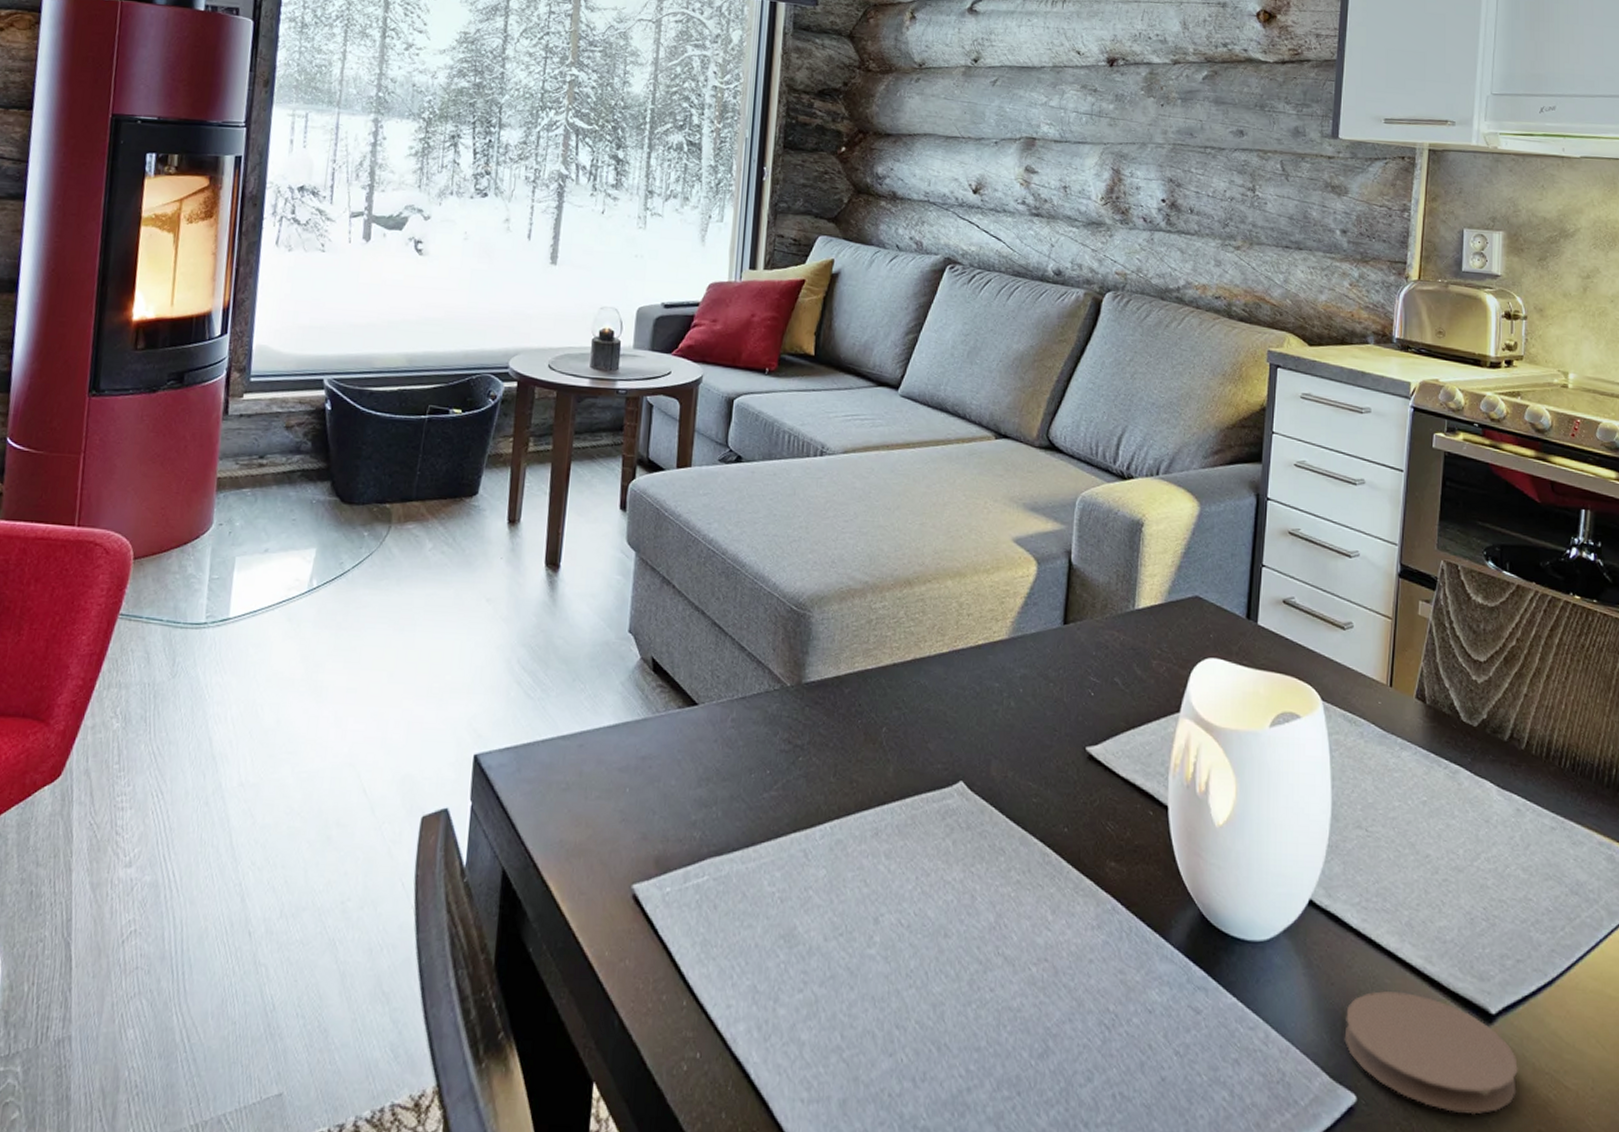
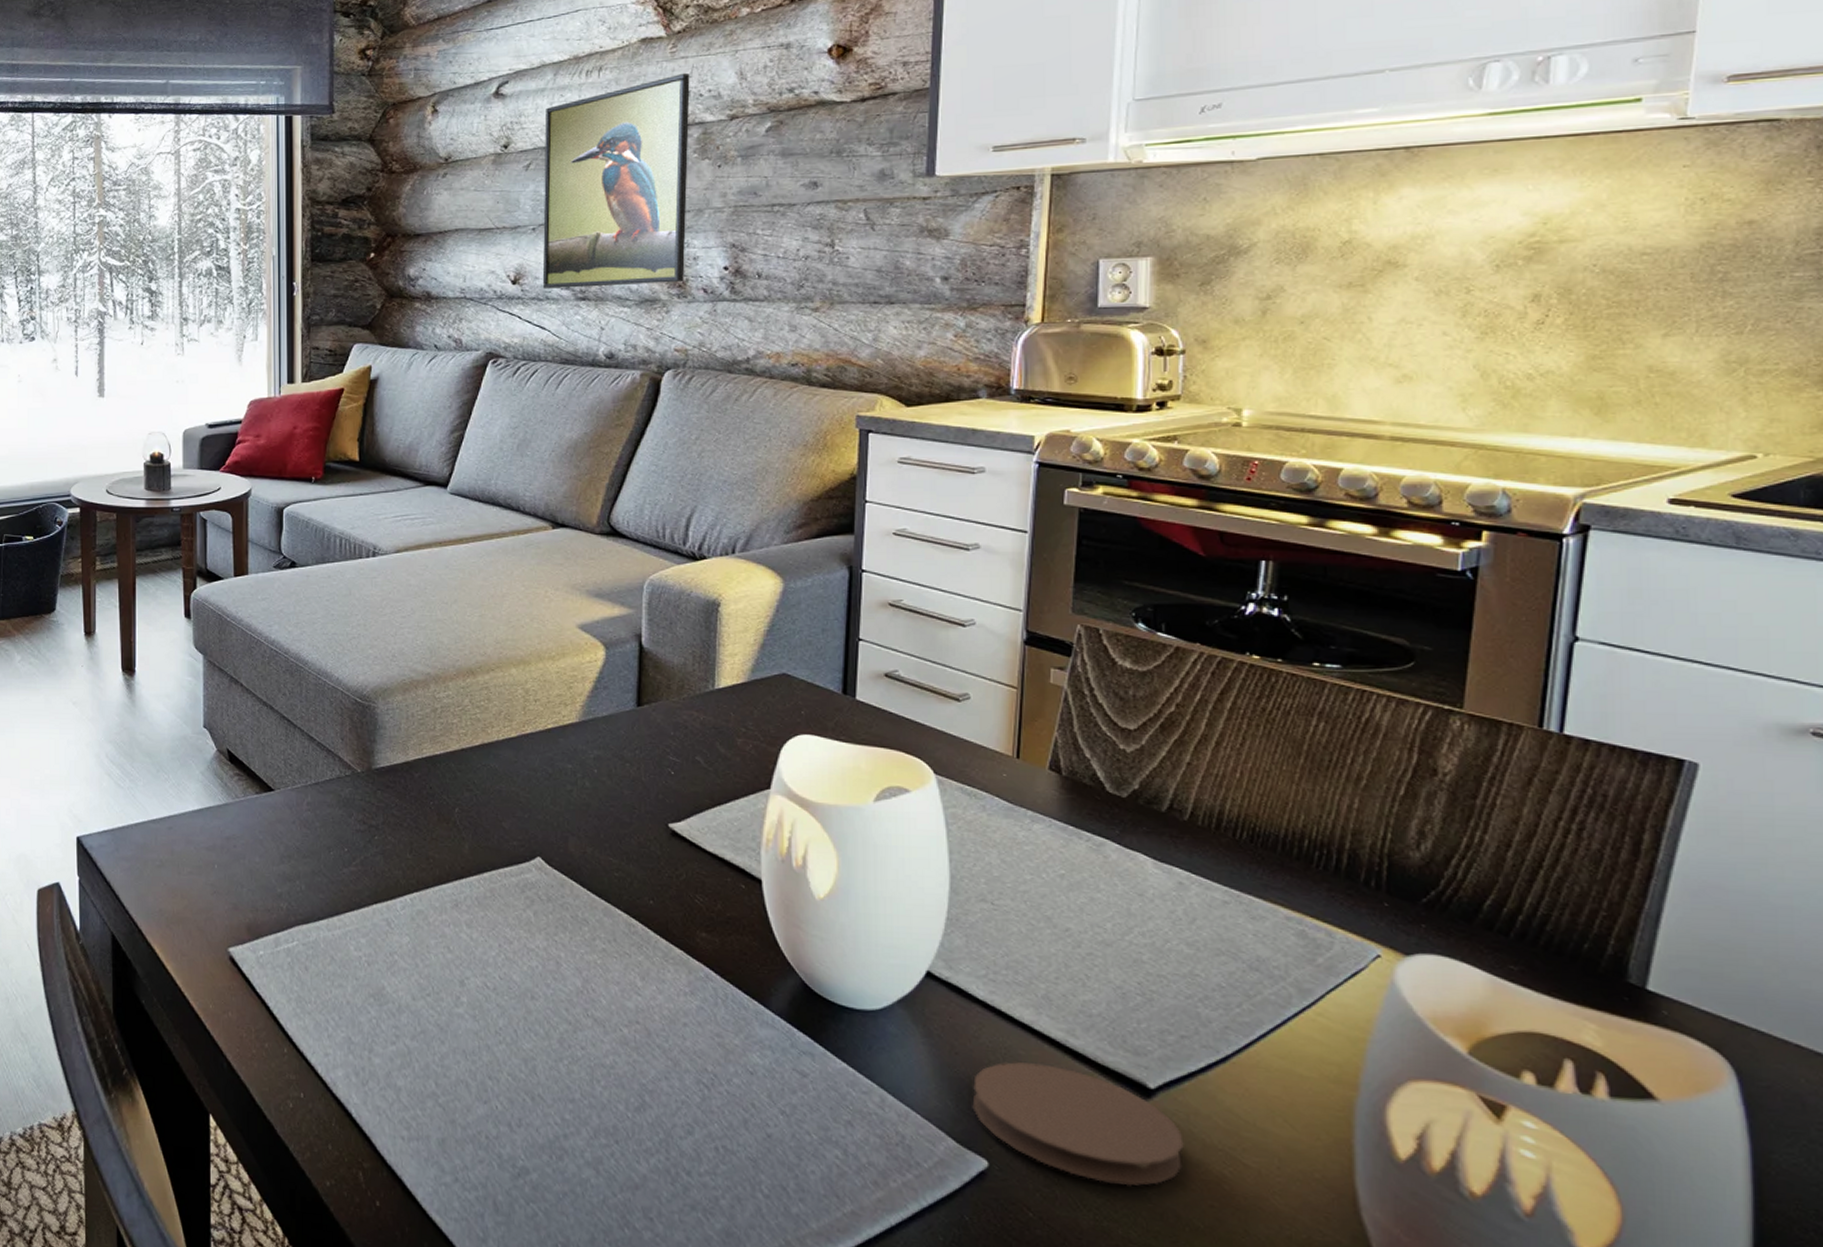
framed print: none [1001,15,1141,209] -> present [542,72,690,289]

